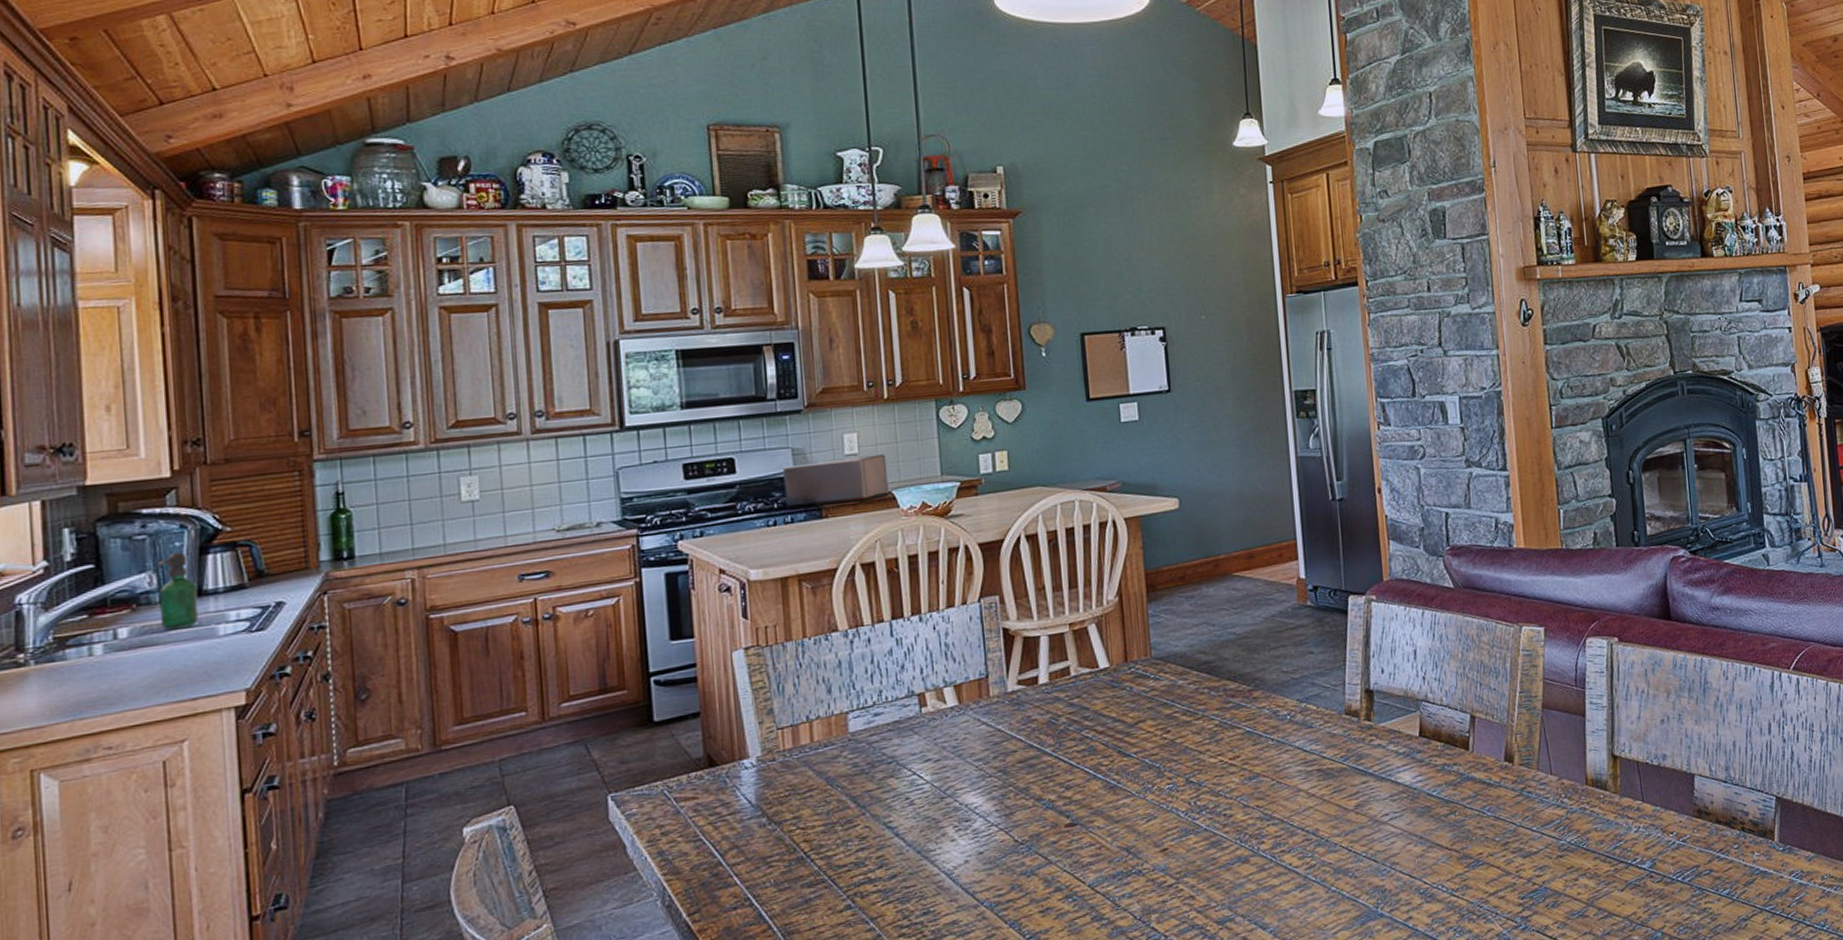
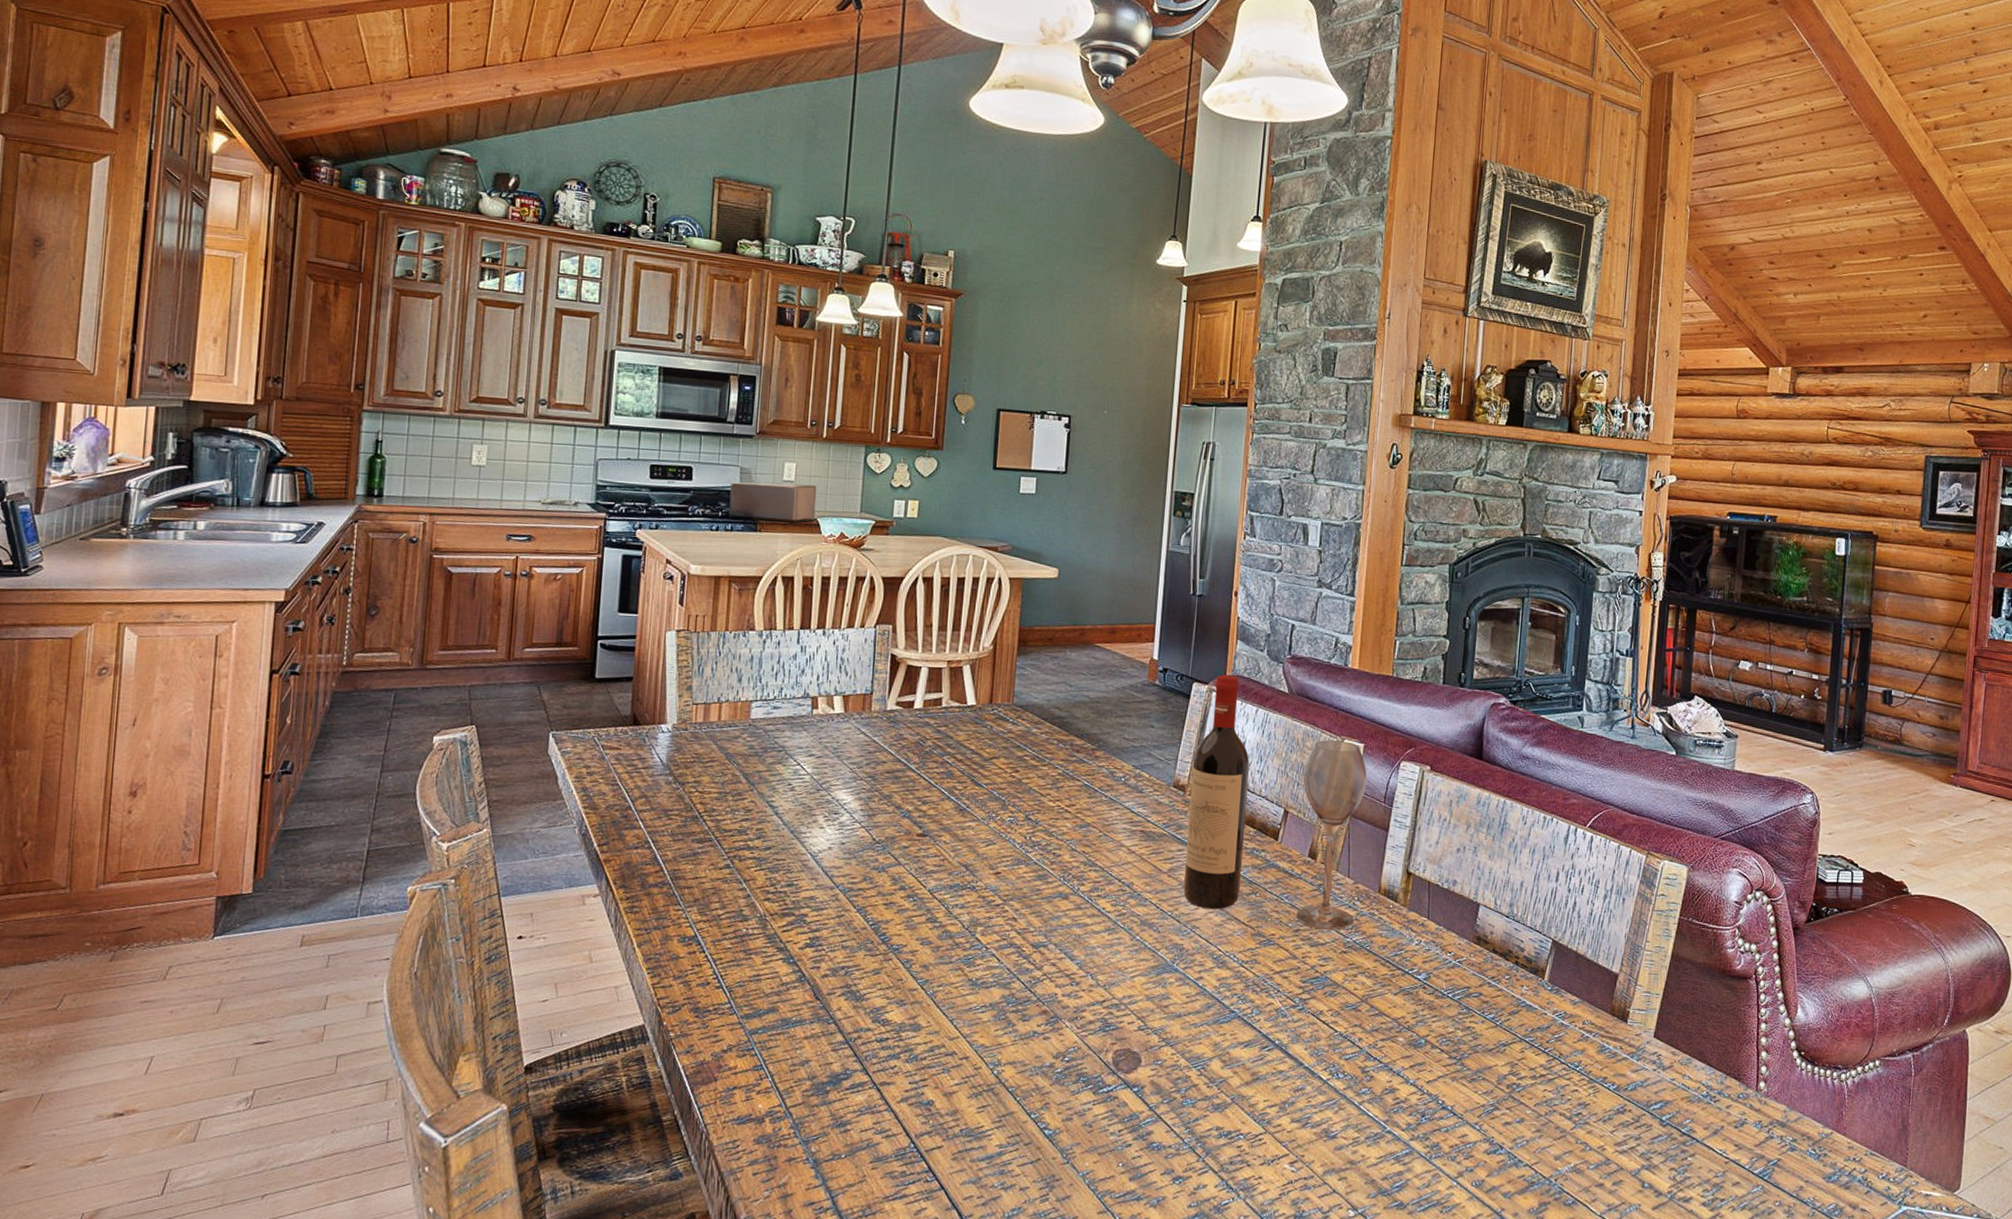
soap dispenser: present [156,552,198,631] -> none [229,467,261,531]
wine bottle: none [1362,579,1437,841] -> present [1183,674,1250,910]
wineglass: none [1484,628,1565,838] -> present [1296,740,1368,931]

